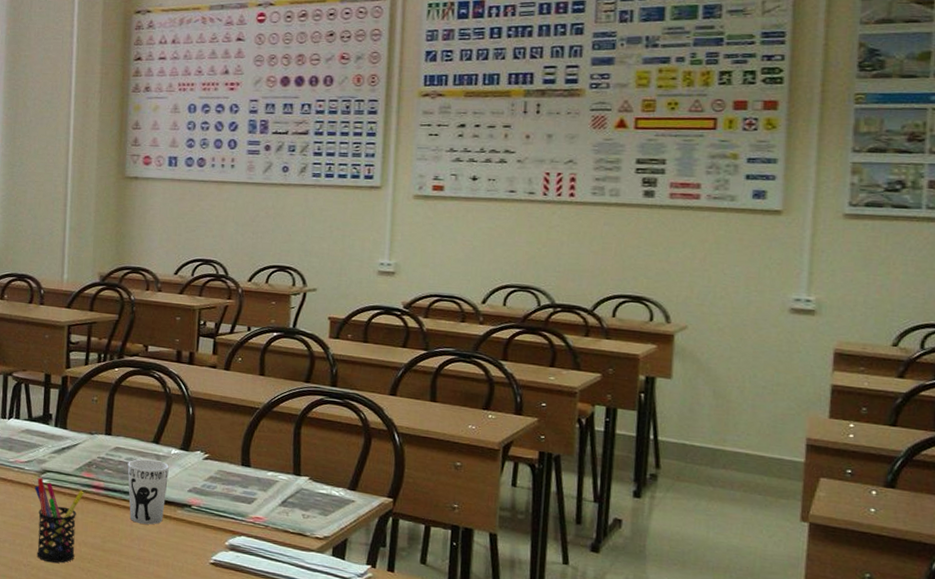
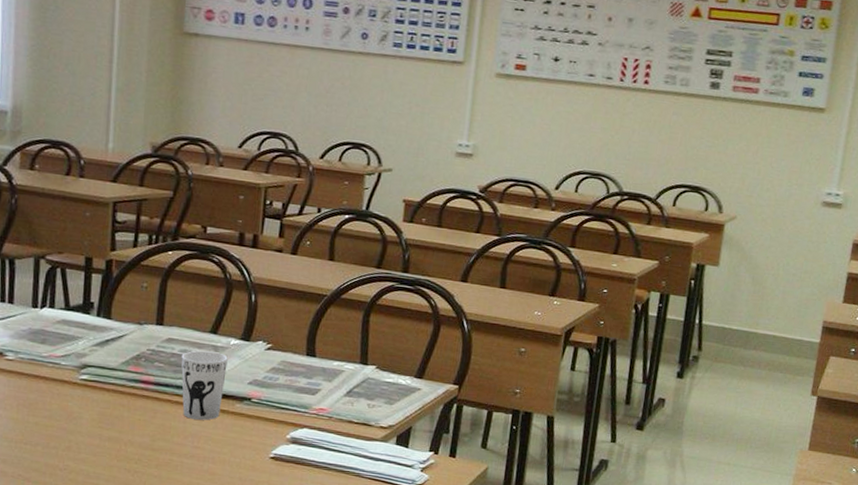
pen holder: present [34,477,85,563] -> none [72,373,132,466]

